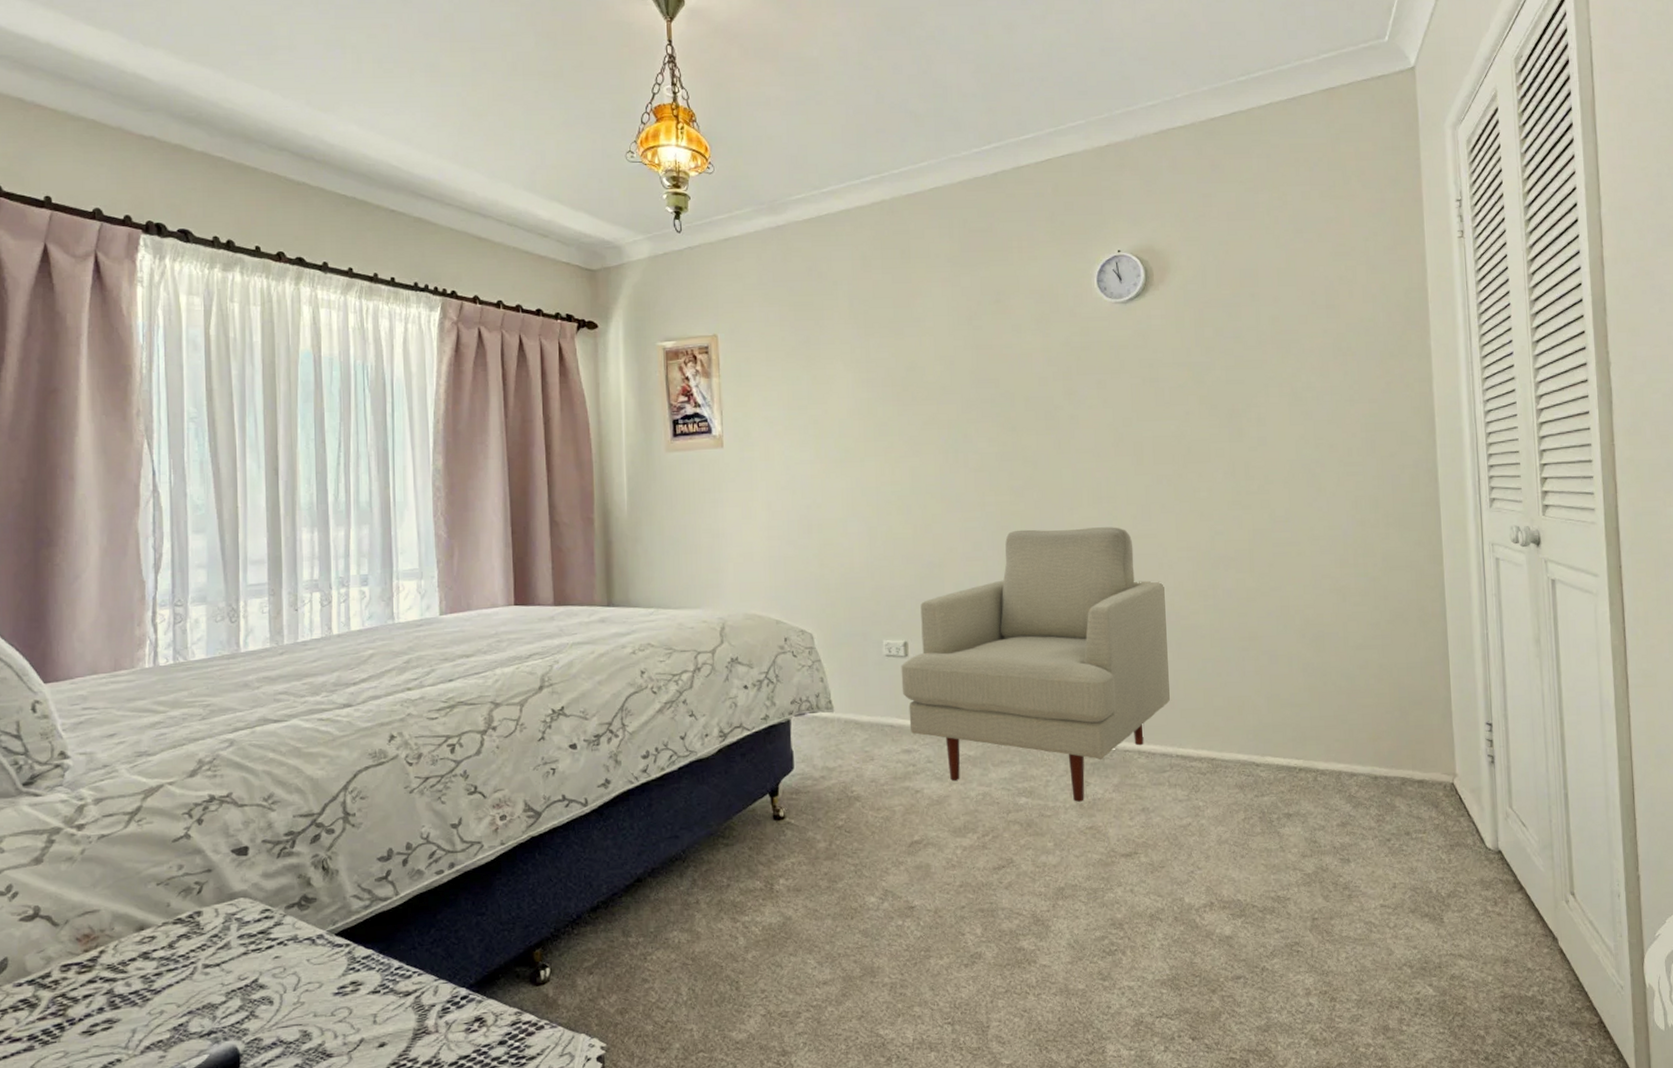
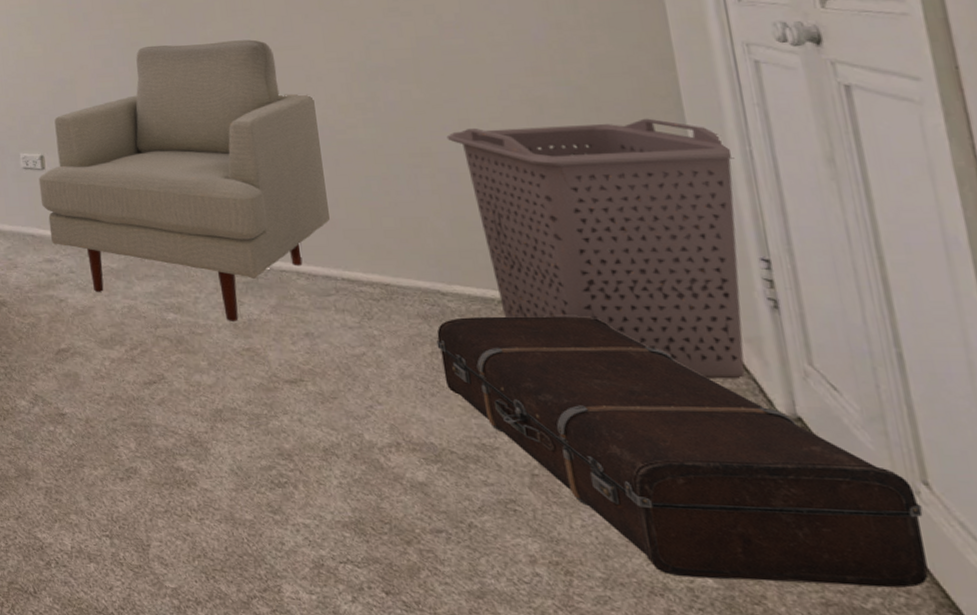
suitcase: none [1249,778,1569,991] -> present [436,316,929,589]
laundry basket: none [1270,606,1476,825] -> present [446,118,745,379]

